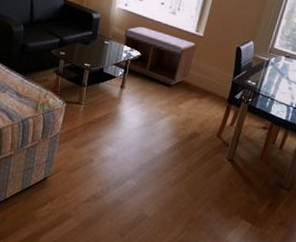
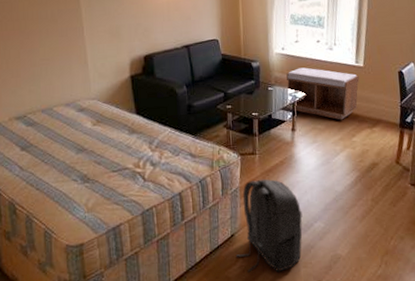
backpack: none [45,129,117,221] -> present [235,179,303,273]

